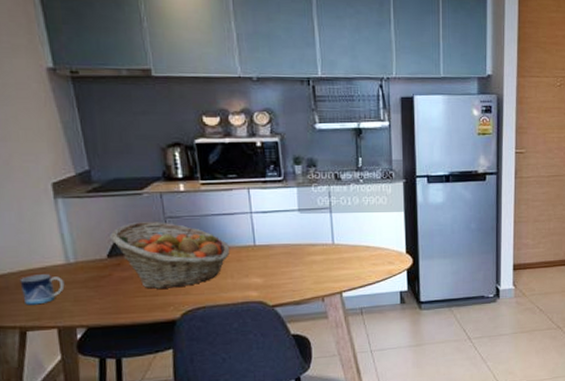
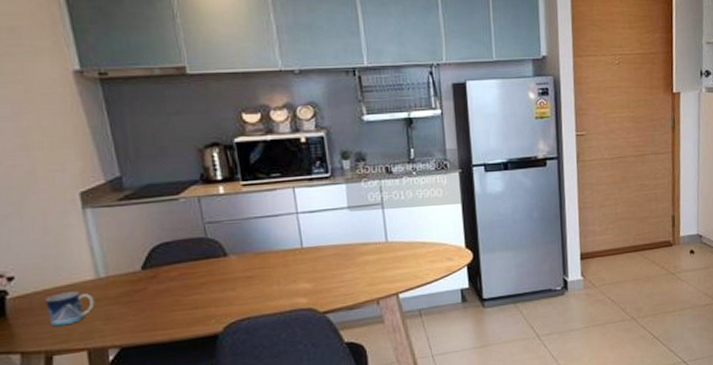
fruit basket: present [110,222,230,289] -> none [144,228,276,301]

